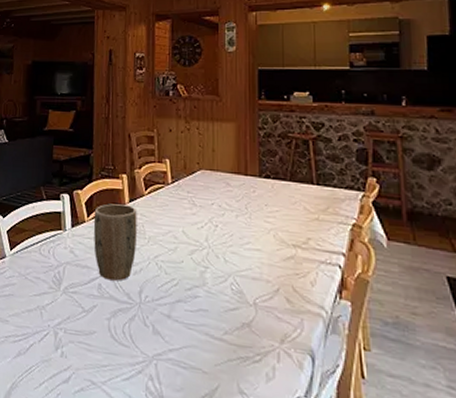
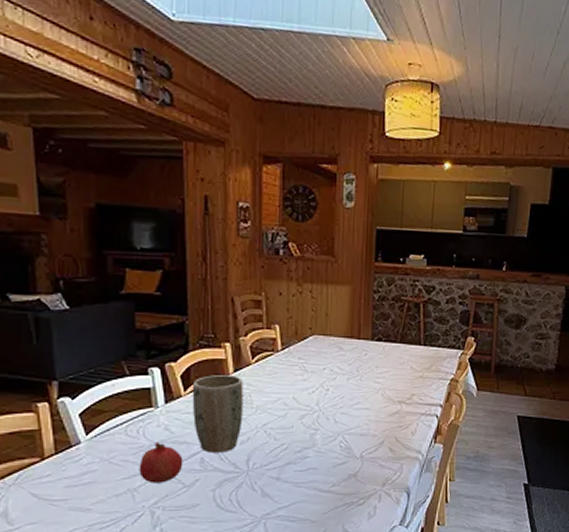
fruit: none [47,262,84,305] -> present [139,441,183,483]

